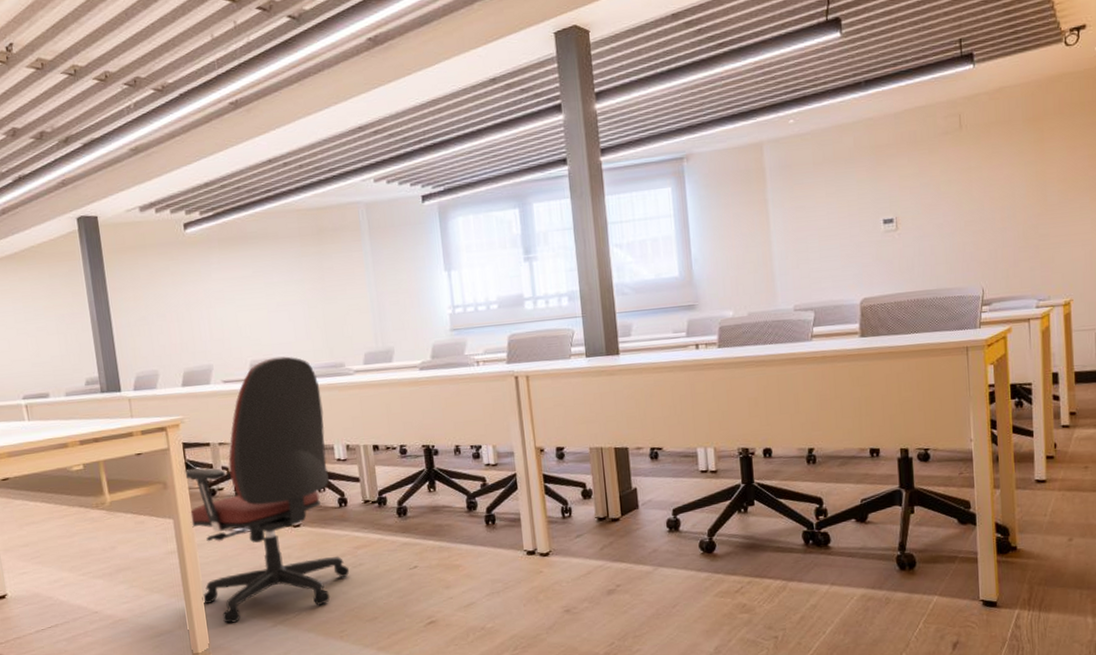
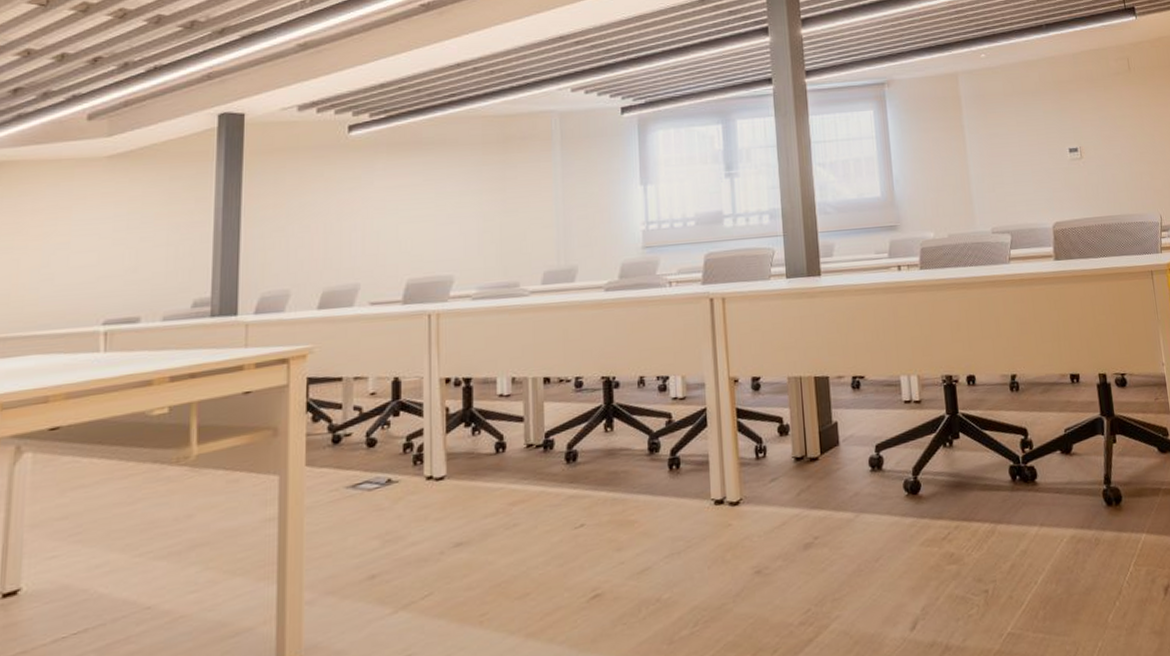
office chair: present [184,356,350,623] -> none [302,274,501,613]

